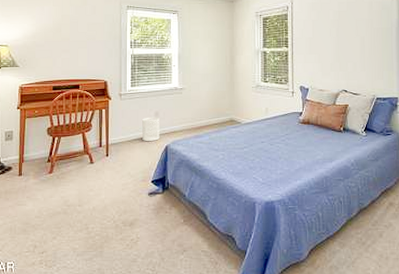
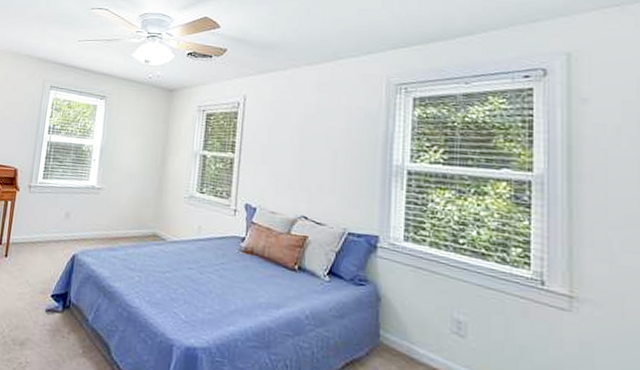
wastebasket: present [142,117,160,141] -> none [47,217,70,247]

